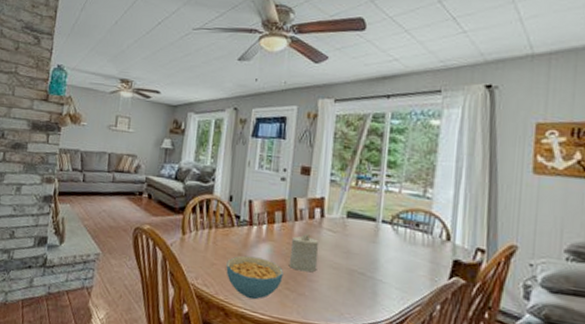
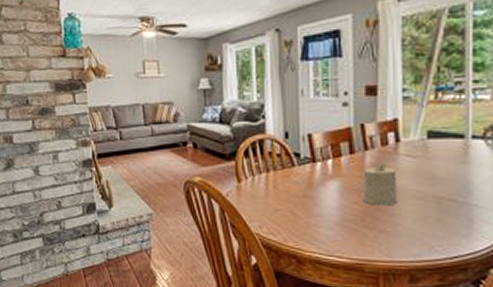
cereal bowl: present [226,255,283,300] -> none [292,196,358,243]

